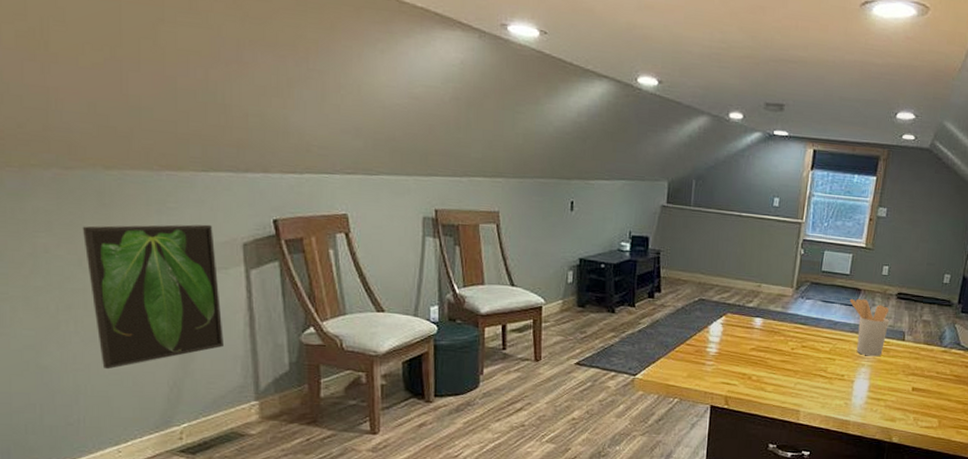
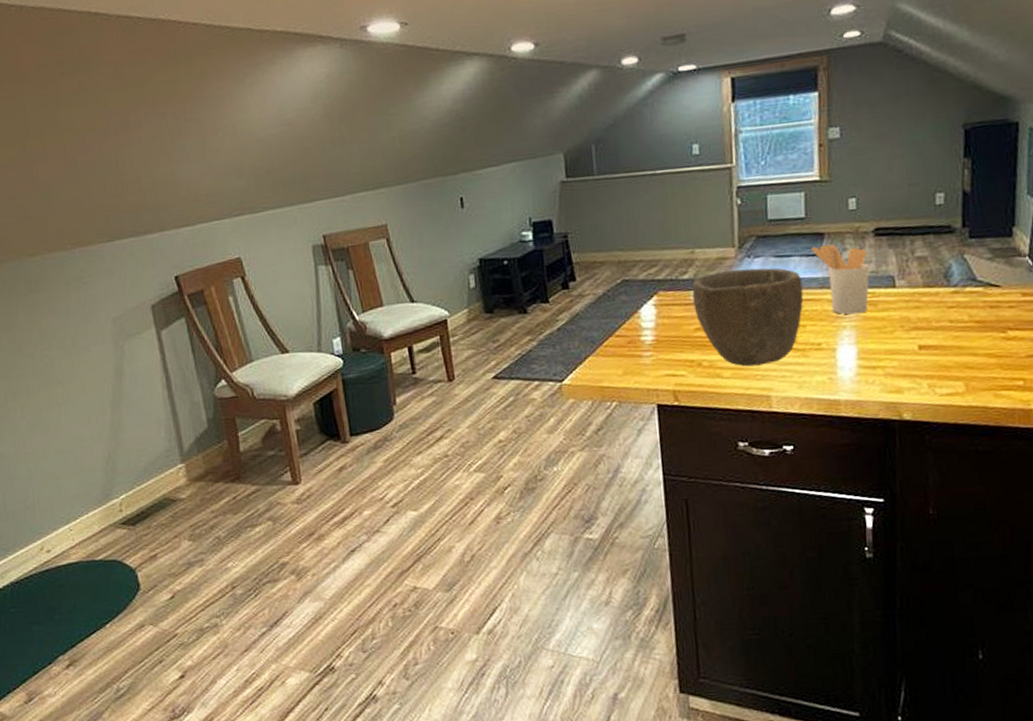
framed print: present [82,224,223,370] -> none [17,292,147,450]
bowl: none [753,305,839,386] -> present [692,267,804,367]

